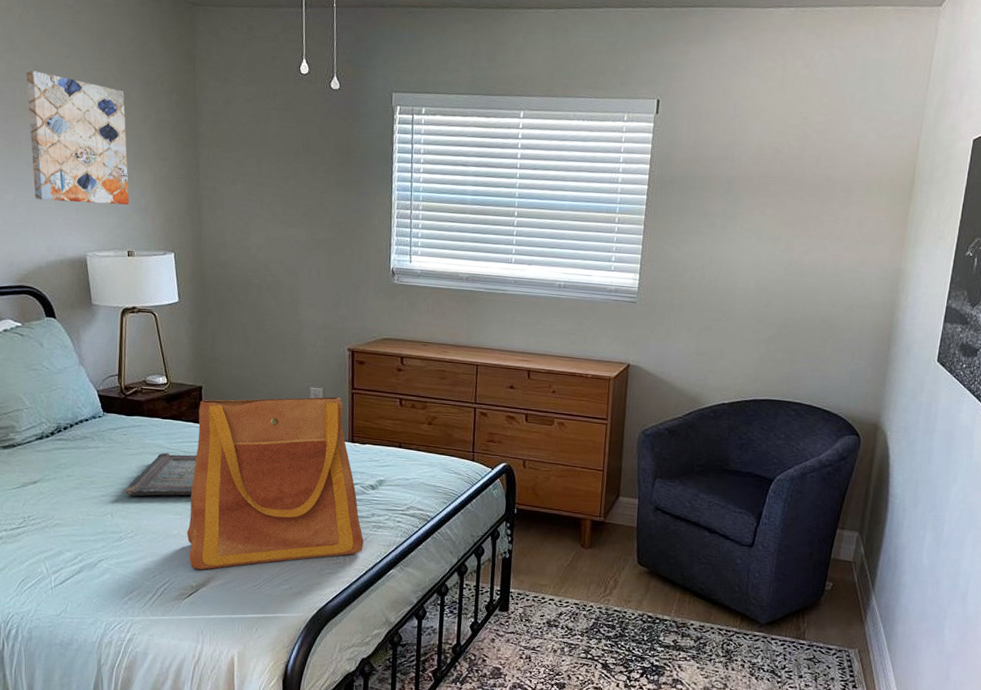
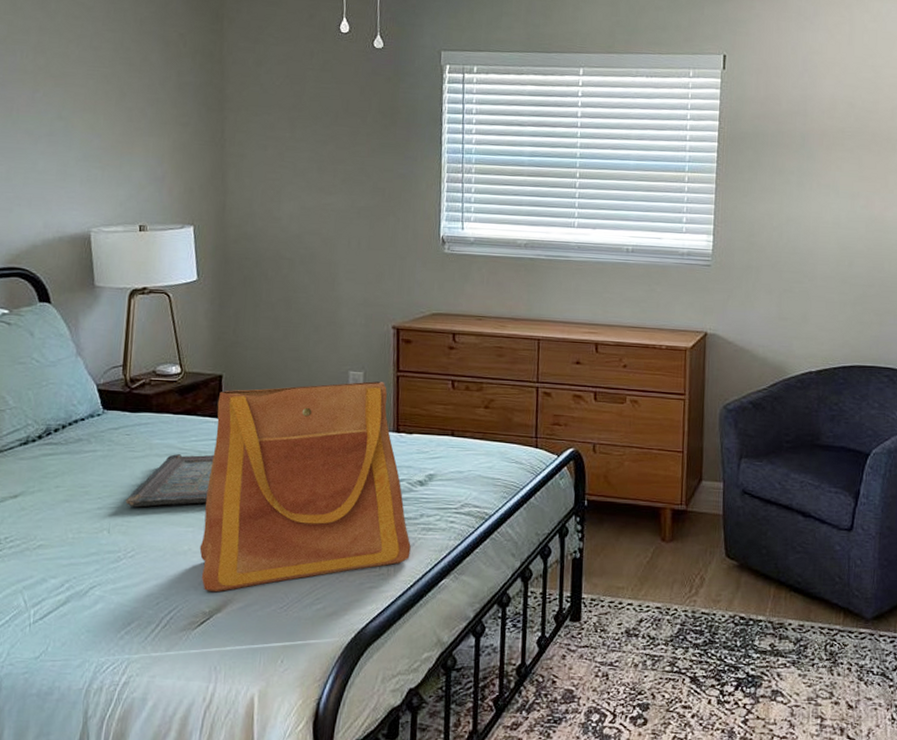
wall art: present [26,70,130,205] -> none [29,32,144,175]

